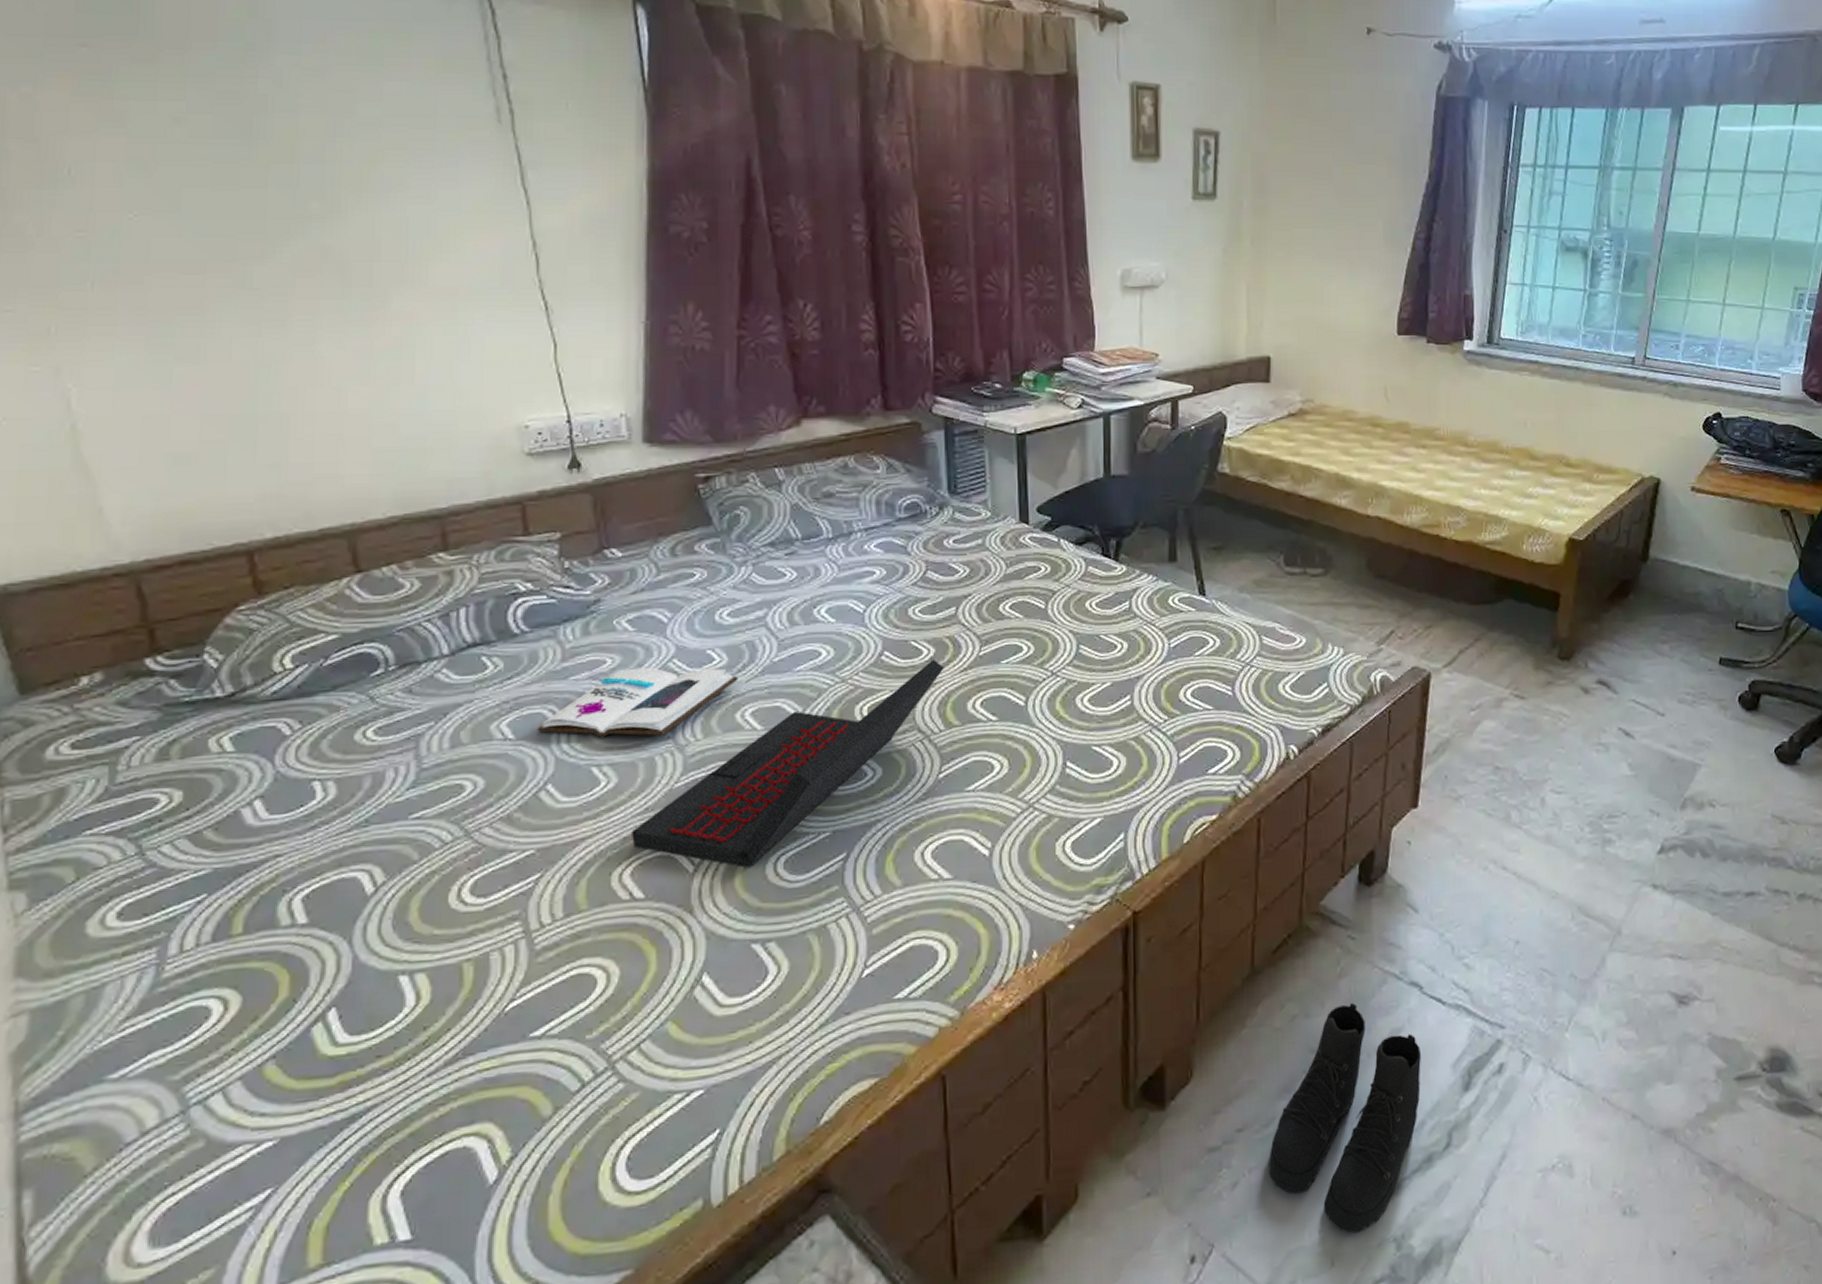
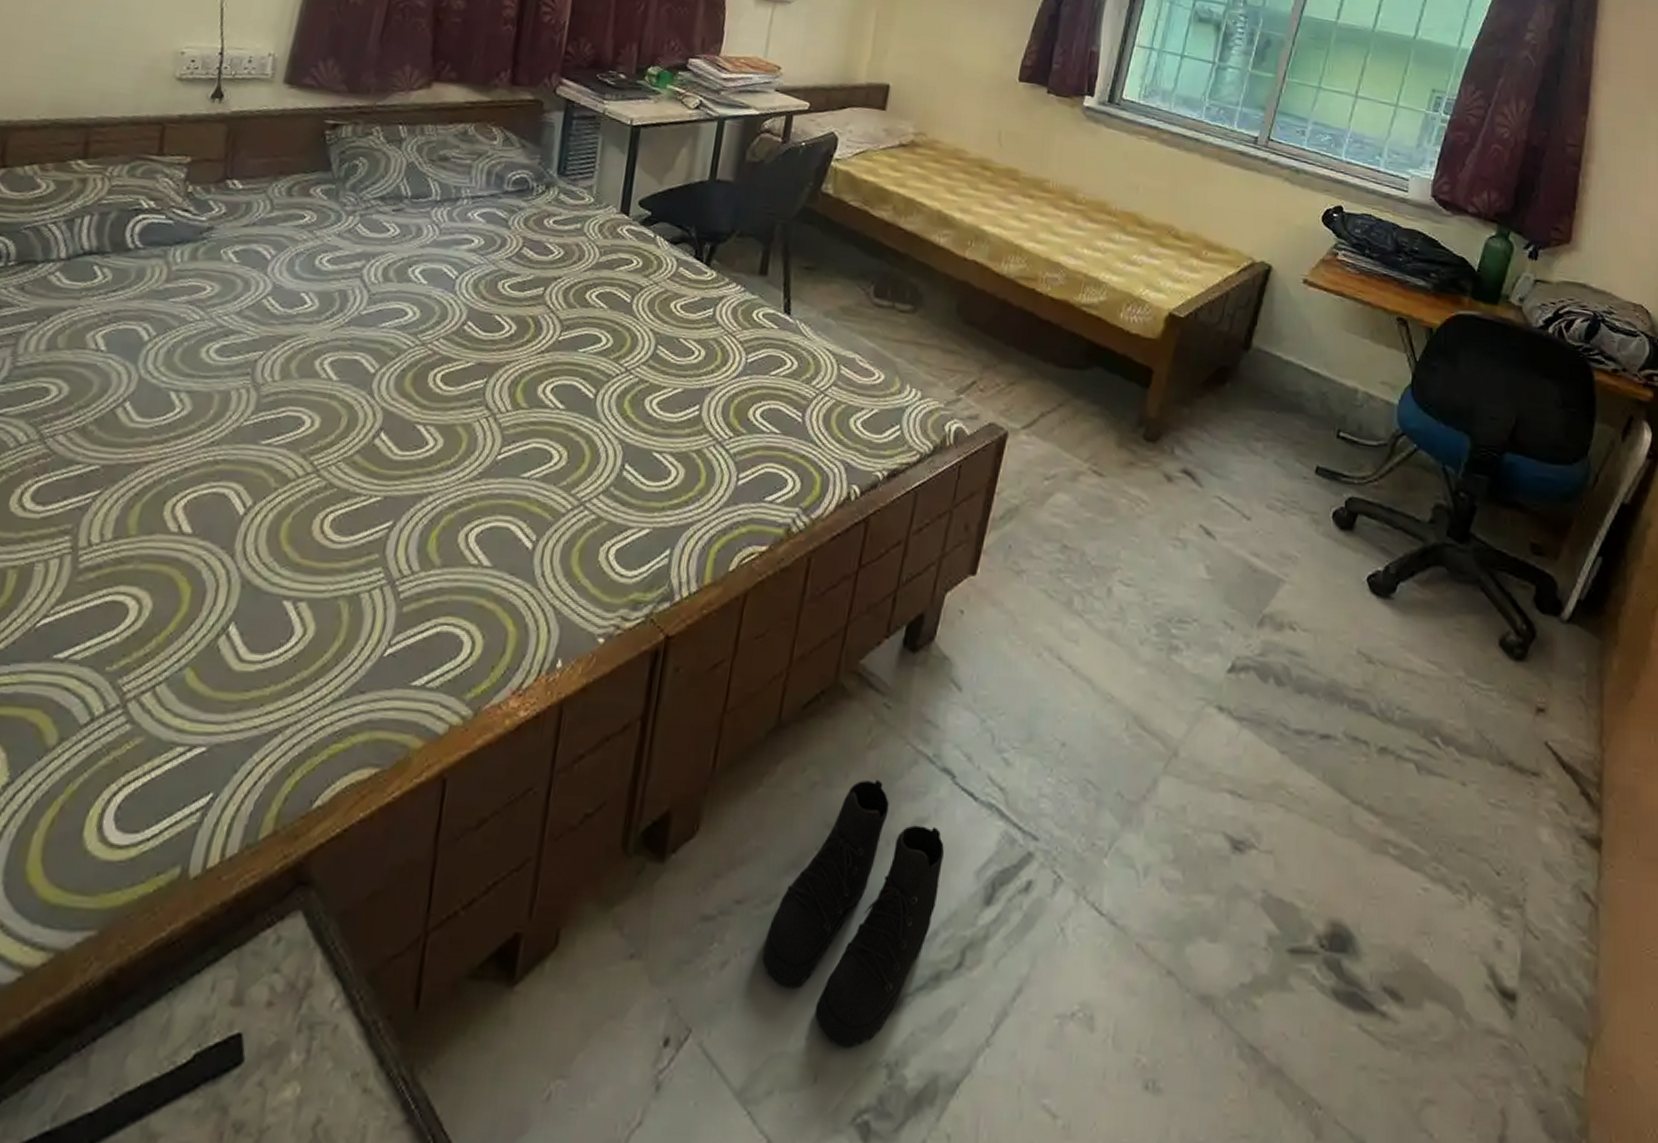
book: present [537,667,739,738] -> none [128,299,326,371]
laptop: present [630,659,944,869] -> none [192,336,522,522]

